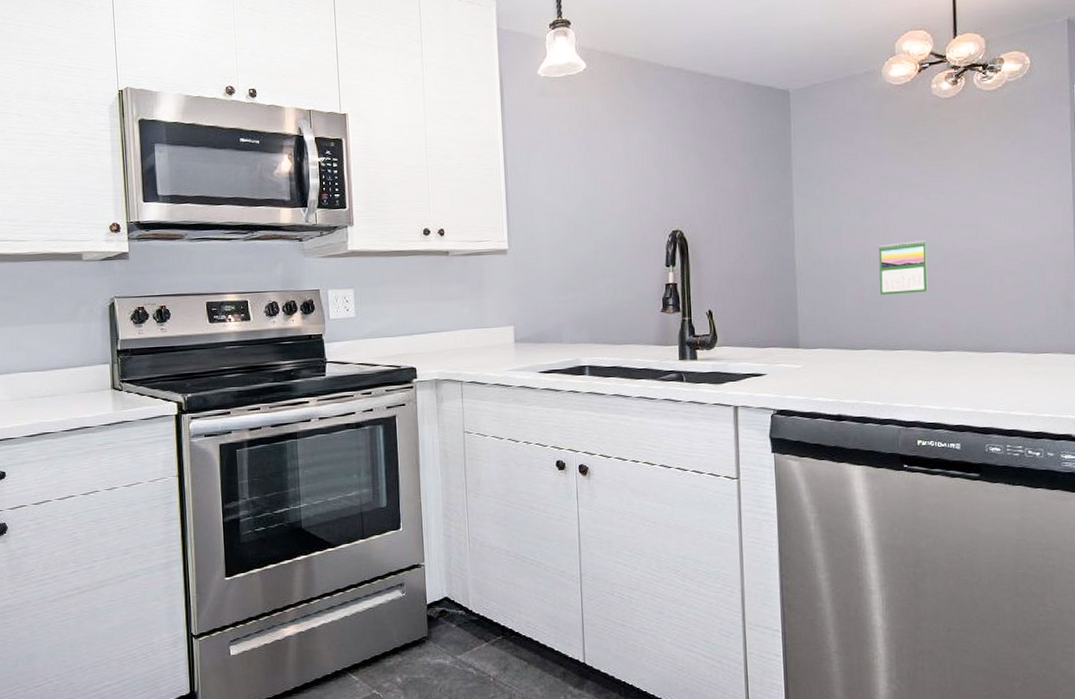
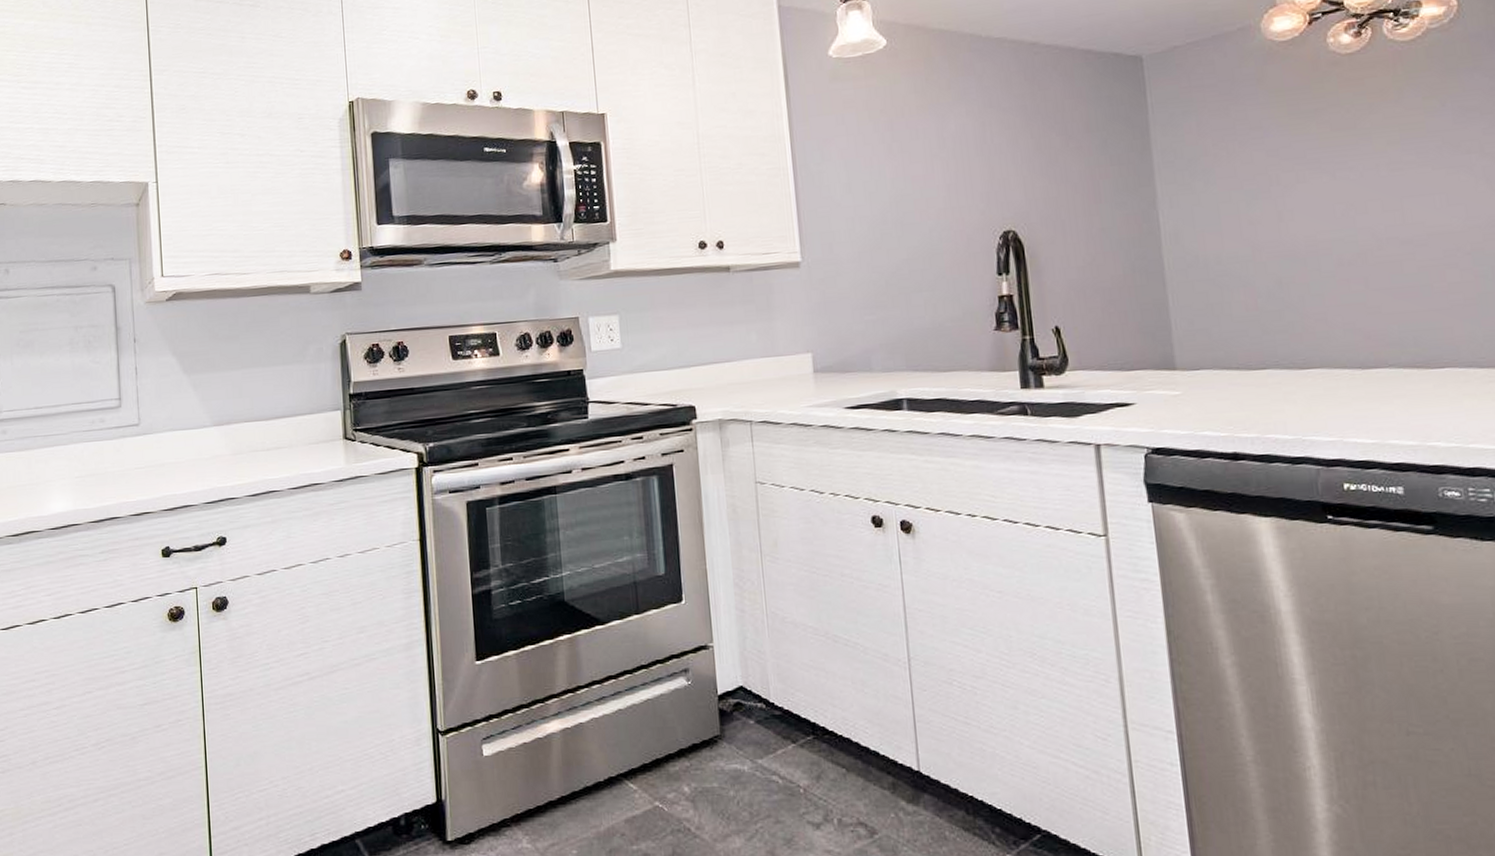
calendar: present [878,240,928,295] -> none [1272,230,1343,300]

